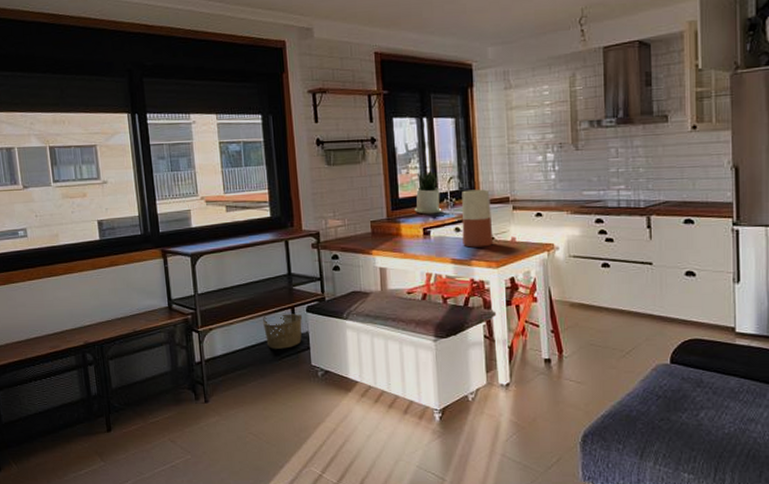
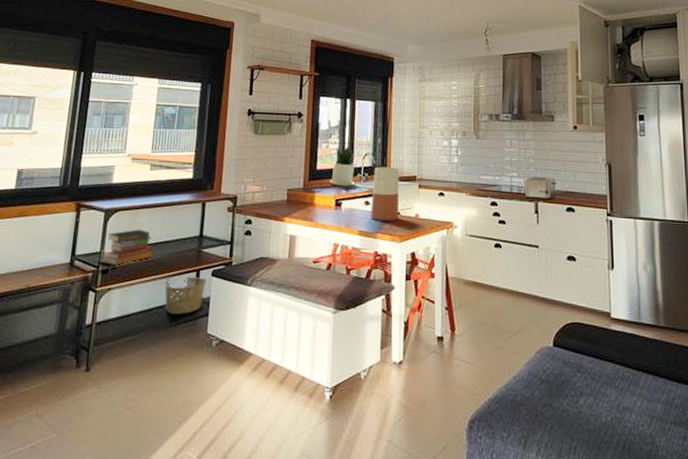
books: none [193,271,245,307] -> present [97,229,153,265]
toaster: none [634,187,673,214] -> present [524,176,557,201]

